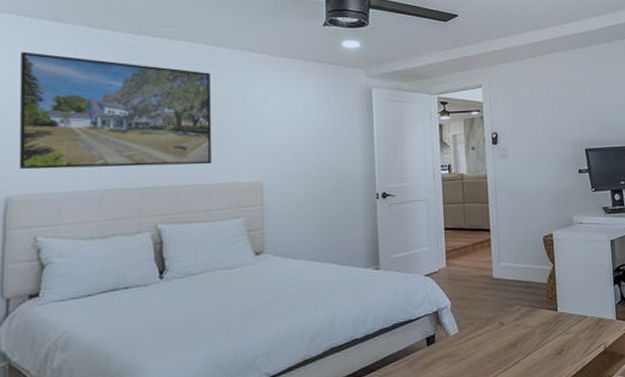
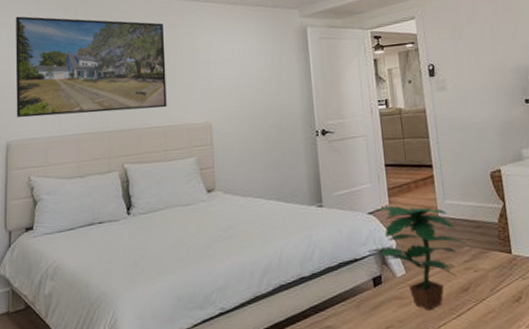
potted plant: none [423,268,517,366] -> present [368,206,466,311]

